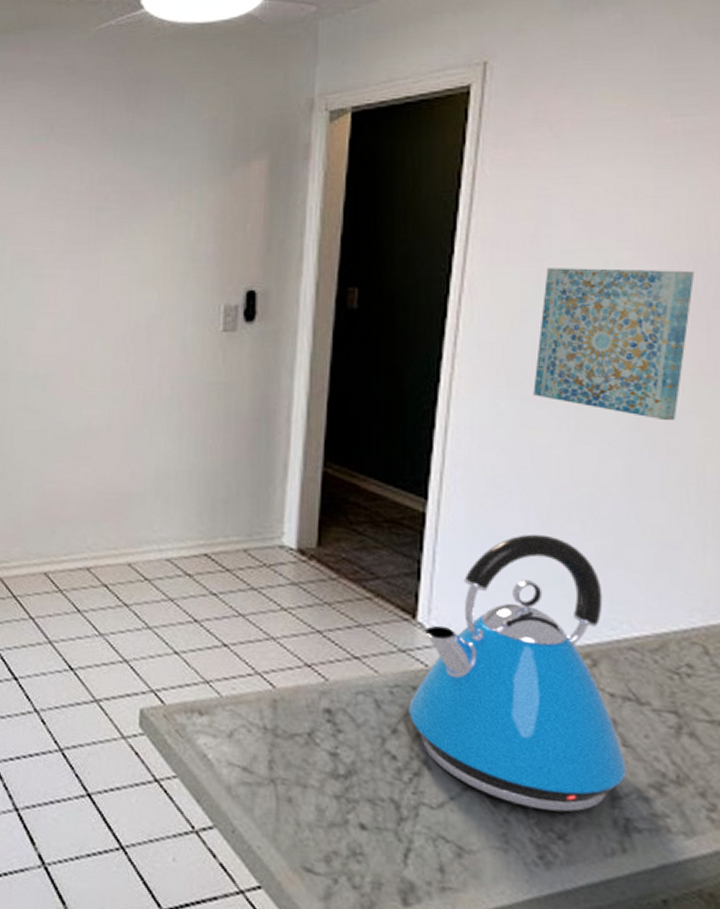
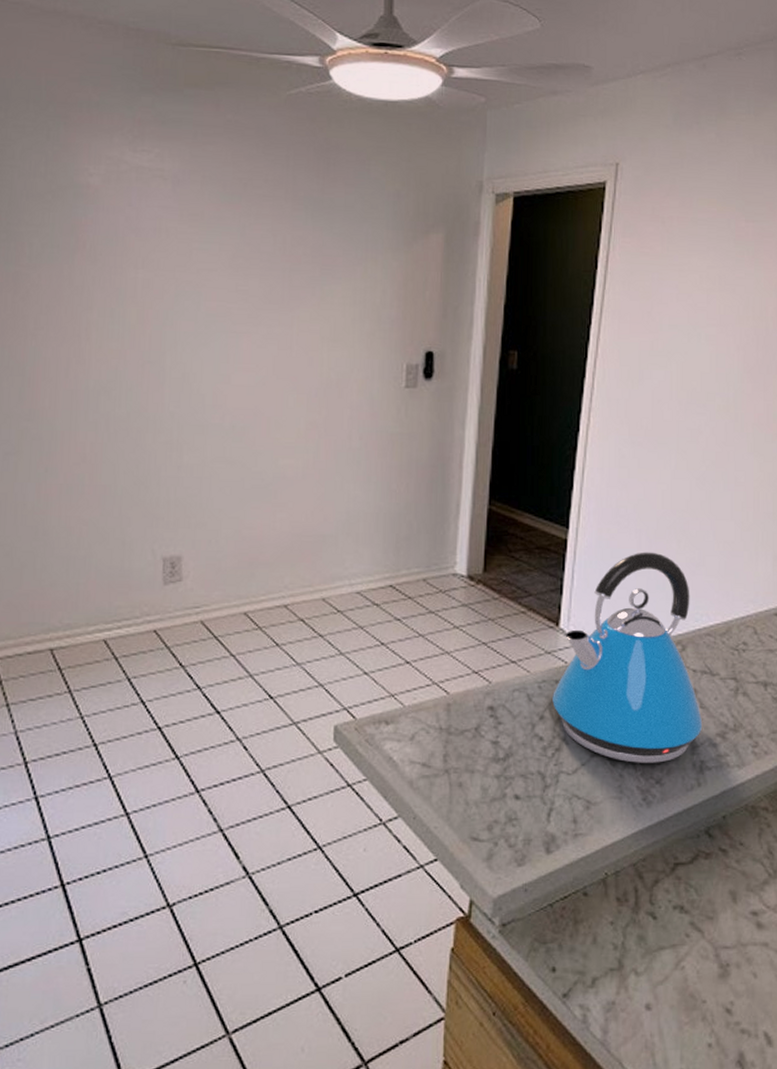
wall art: present [533,268,695,420] -> none [646,338,757,459]

